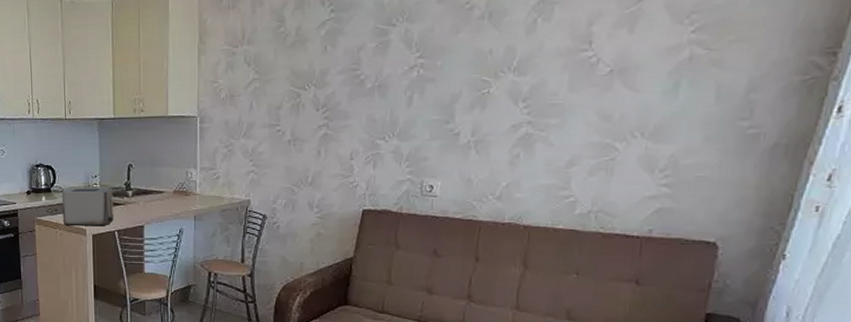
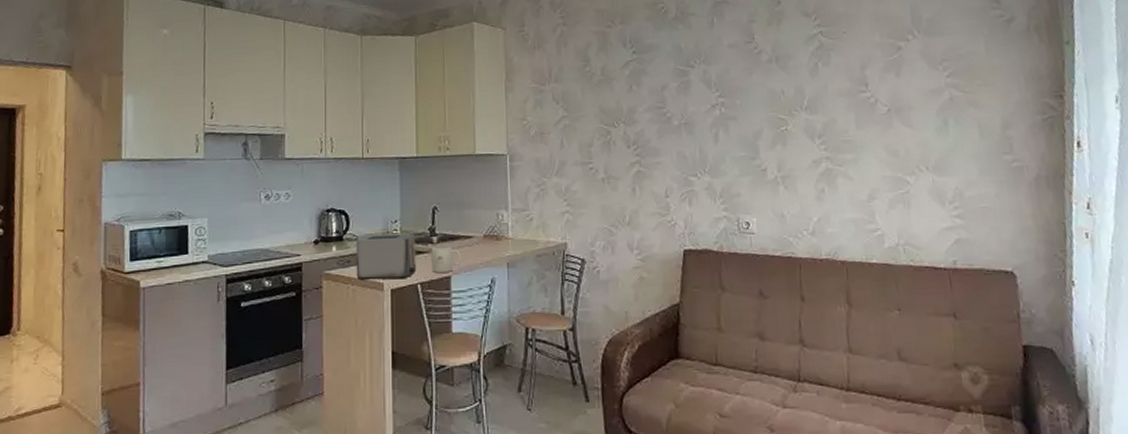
mug: none [127,198,154,223] -> present [431,245,462,274]

